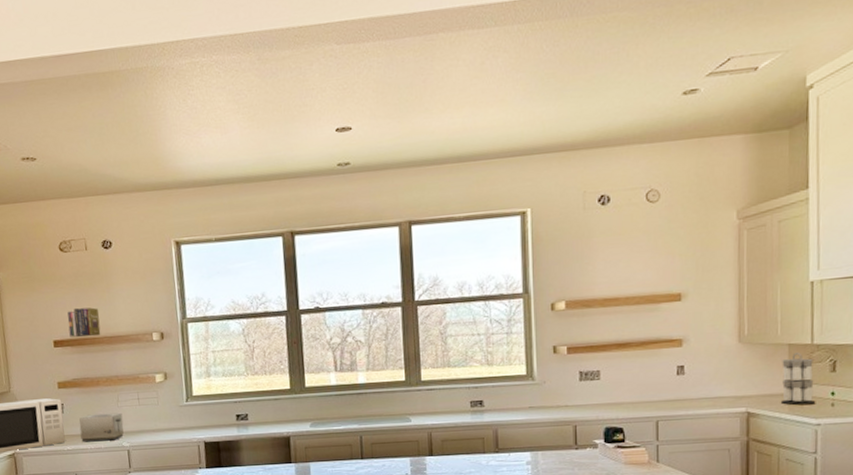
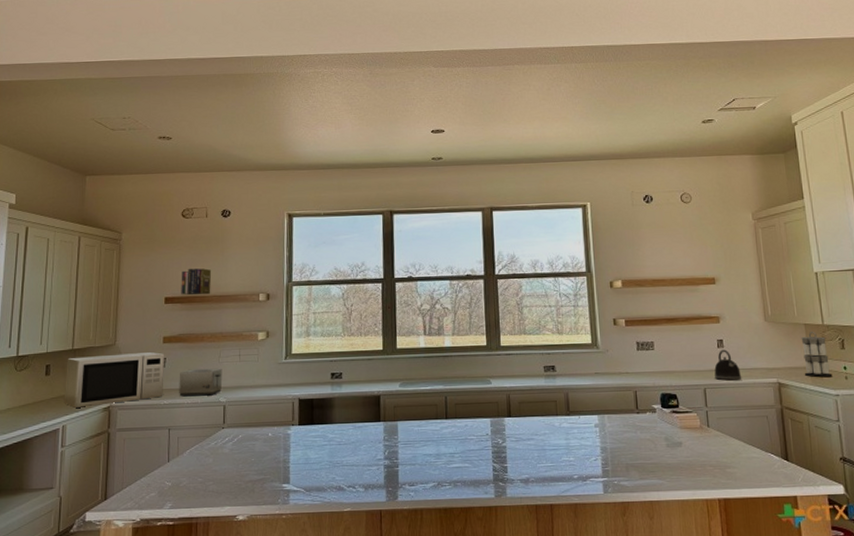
kettle: none [671,377,704,412] -> present [714,349,742,381]

